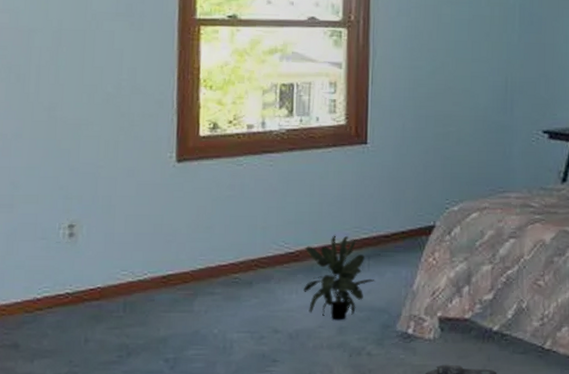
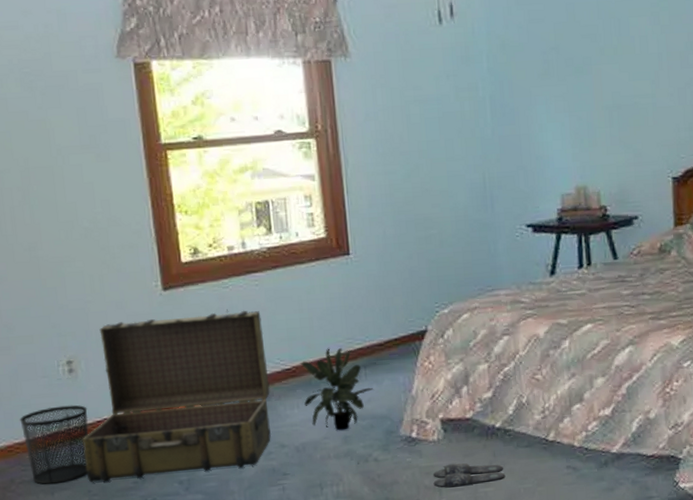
waste bin: none [11,270,82,350] -> present [19,405,89,485]
suitcase: none [70,187,272,352] -> present [82,309,271,482]

